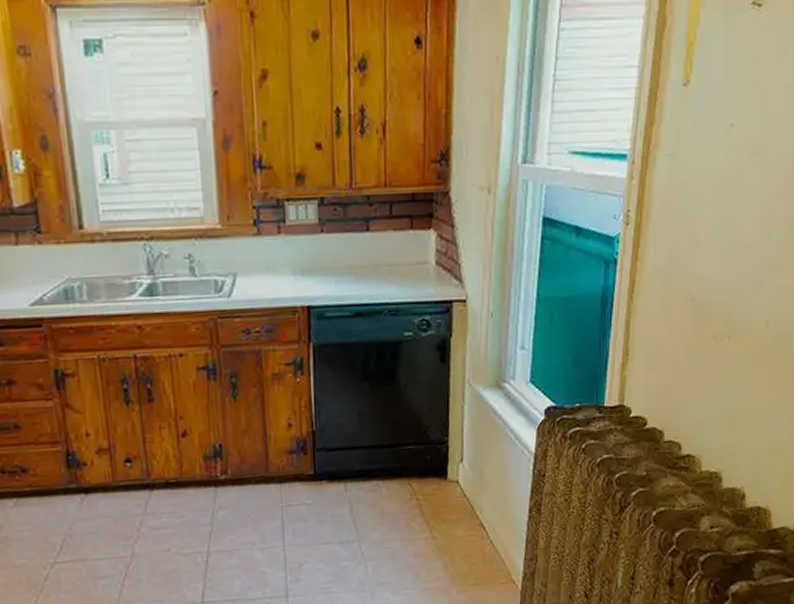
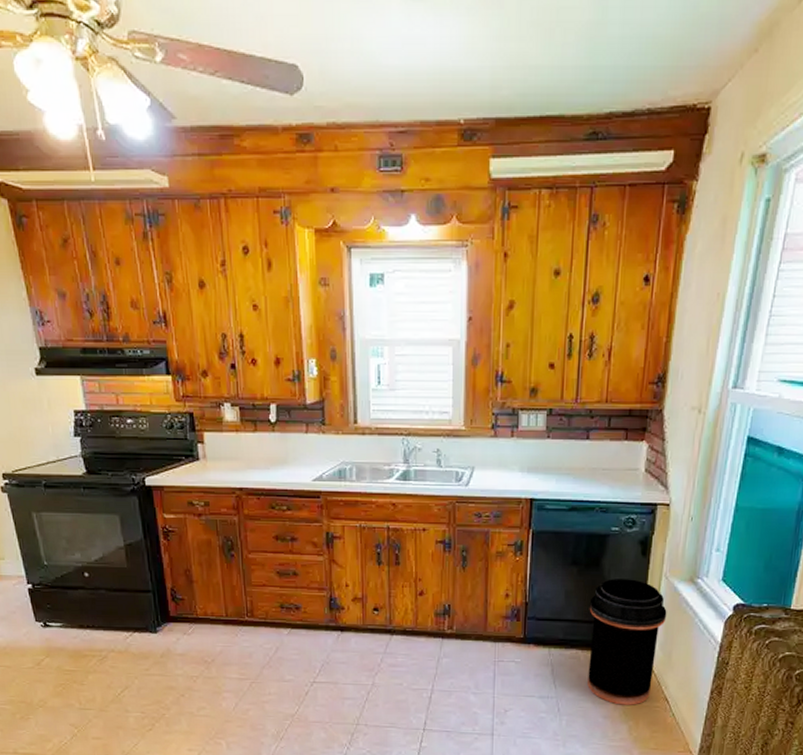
trash can: none [386,390,474,539] -> present [587,579,667,705]

